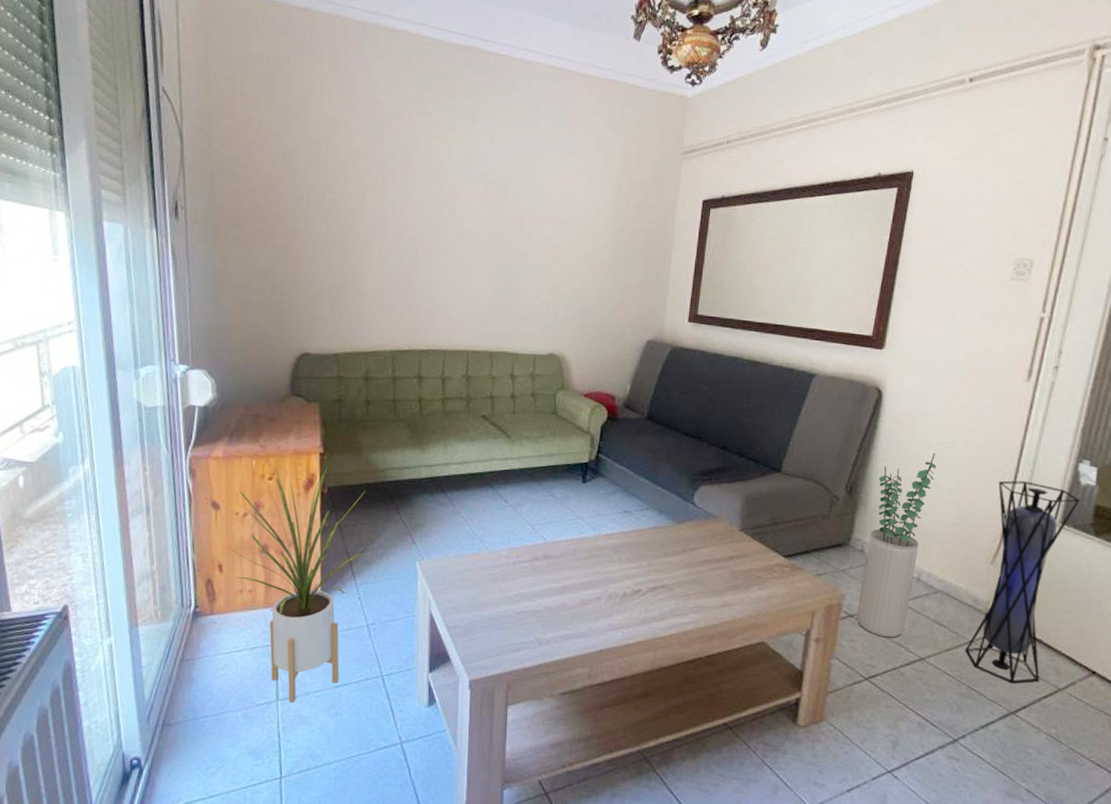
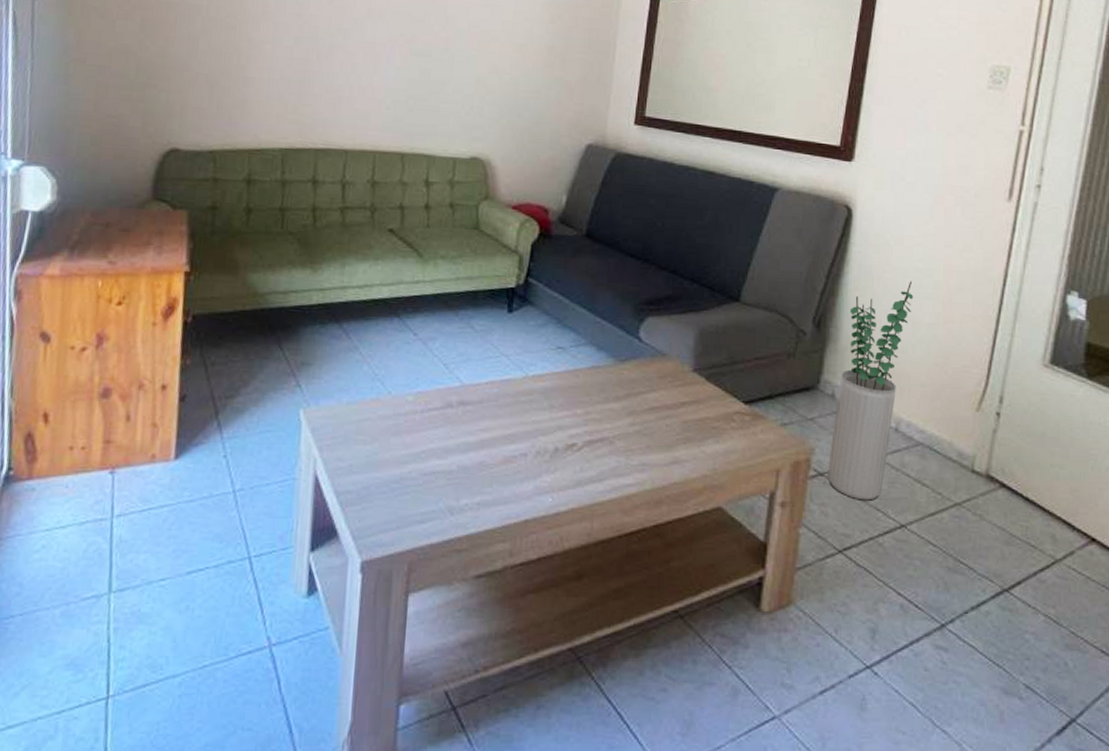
house plant: present [228,467,365,702] -> none [58,290,240,595]
lantern: present [965,480,1080,684] -> none [951,314,1070,555]

